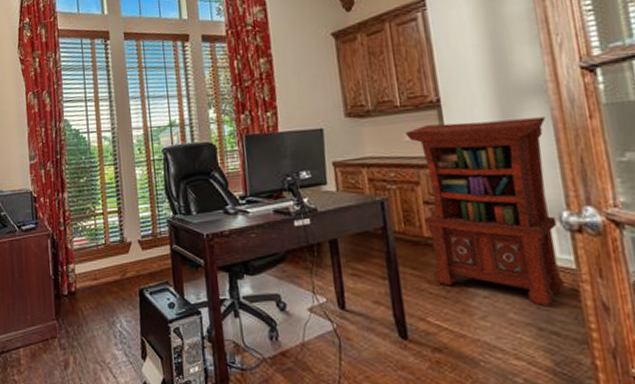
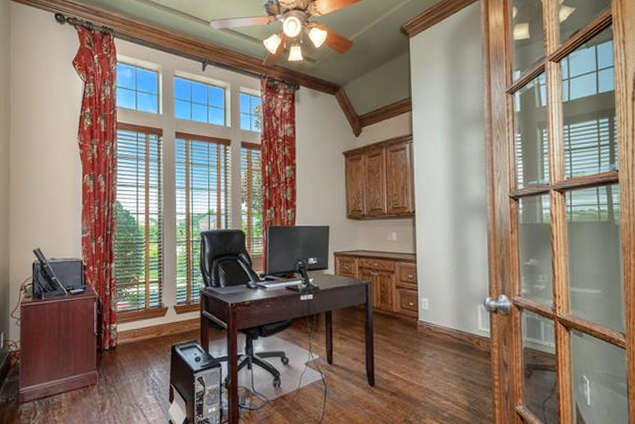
lectern: present [405,117,565,307] -> none [388,229,484,364]

